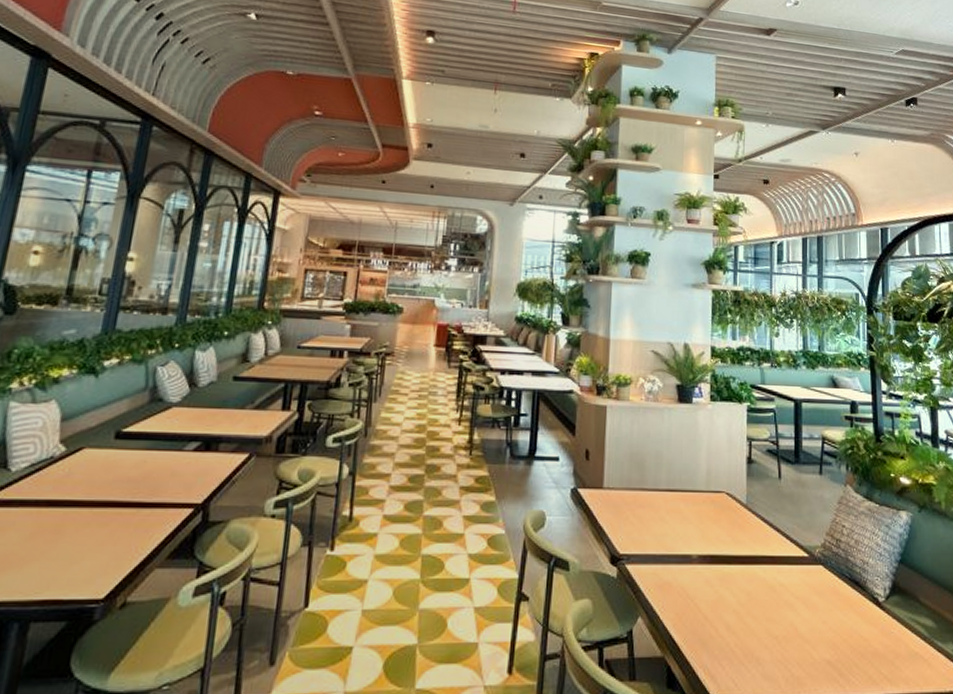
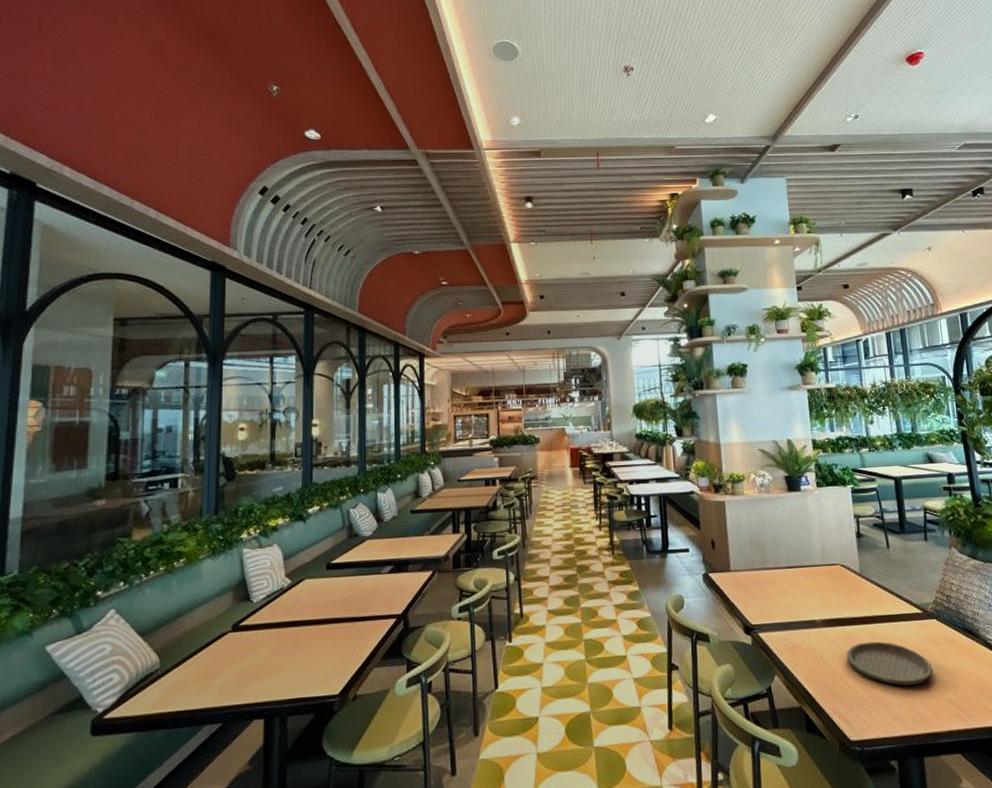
plate: none [722,585,813,640] -> present [847,641,933,686]

